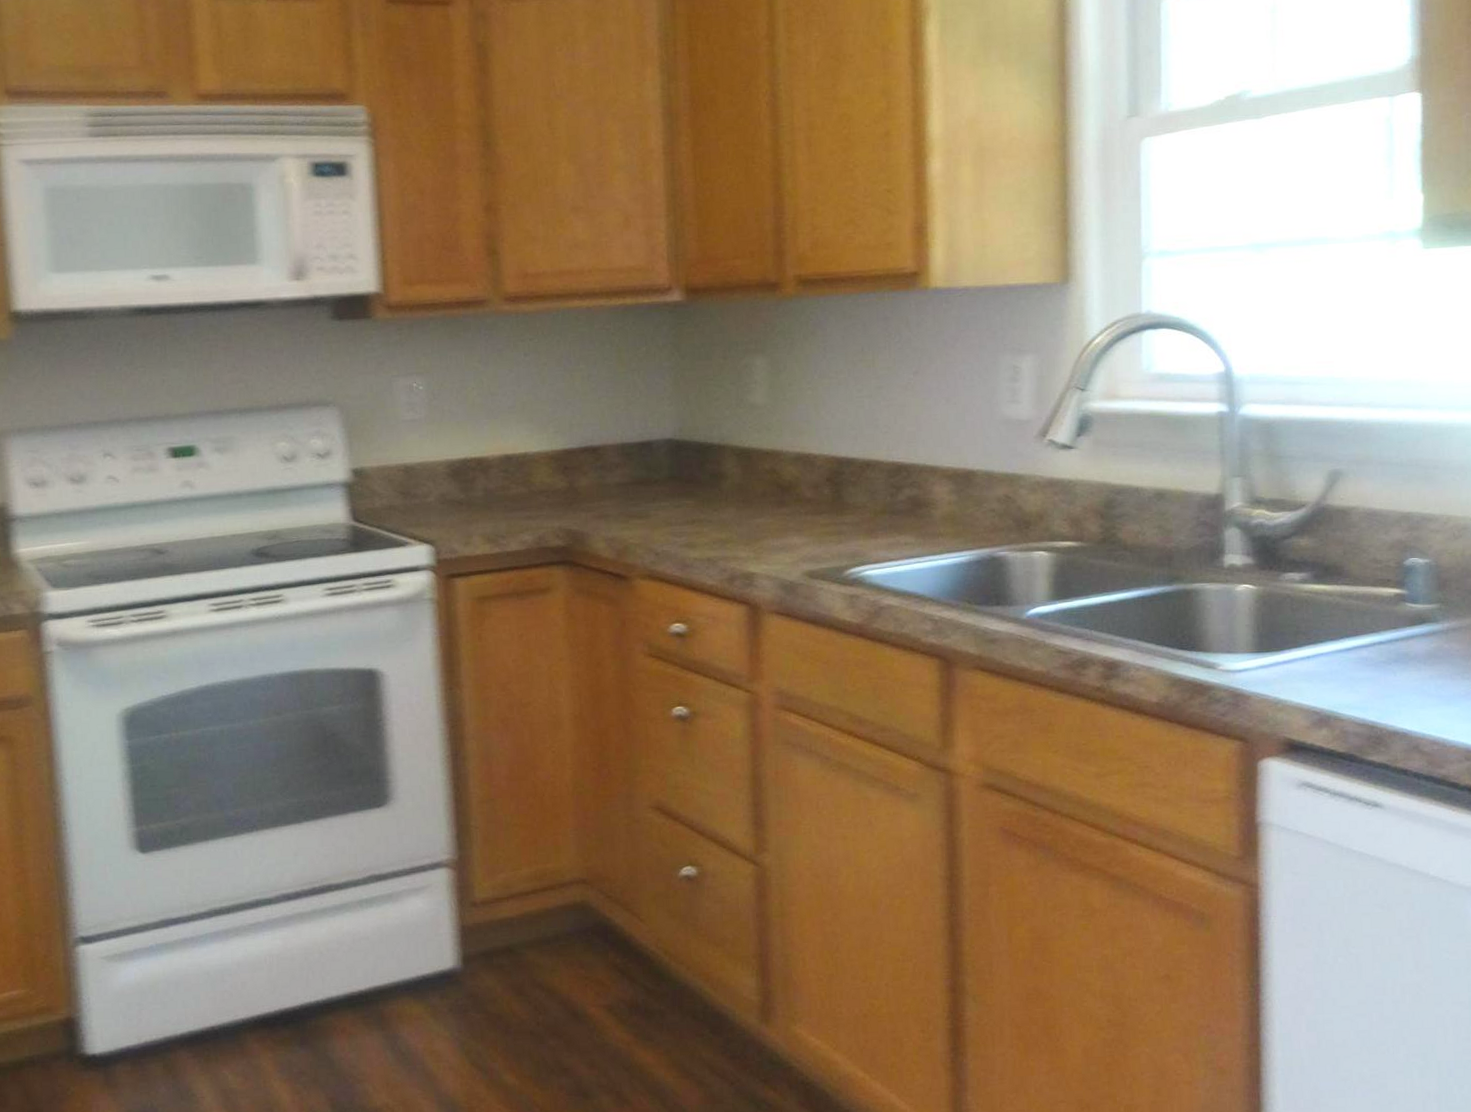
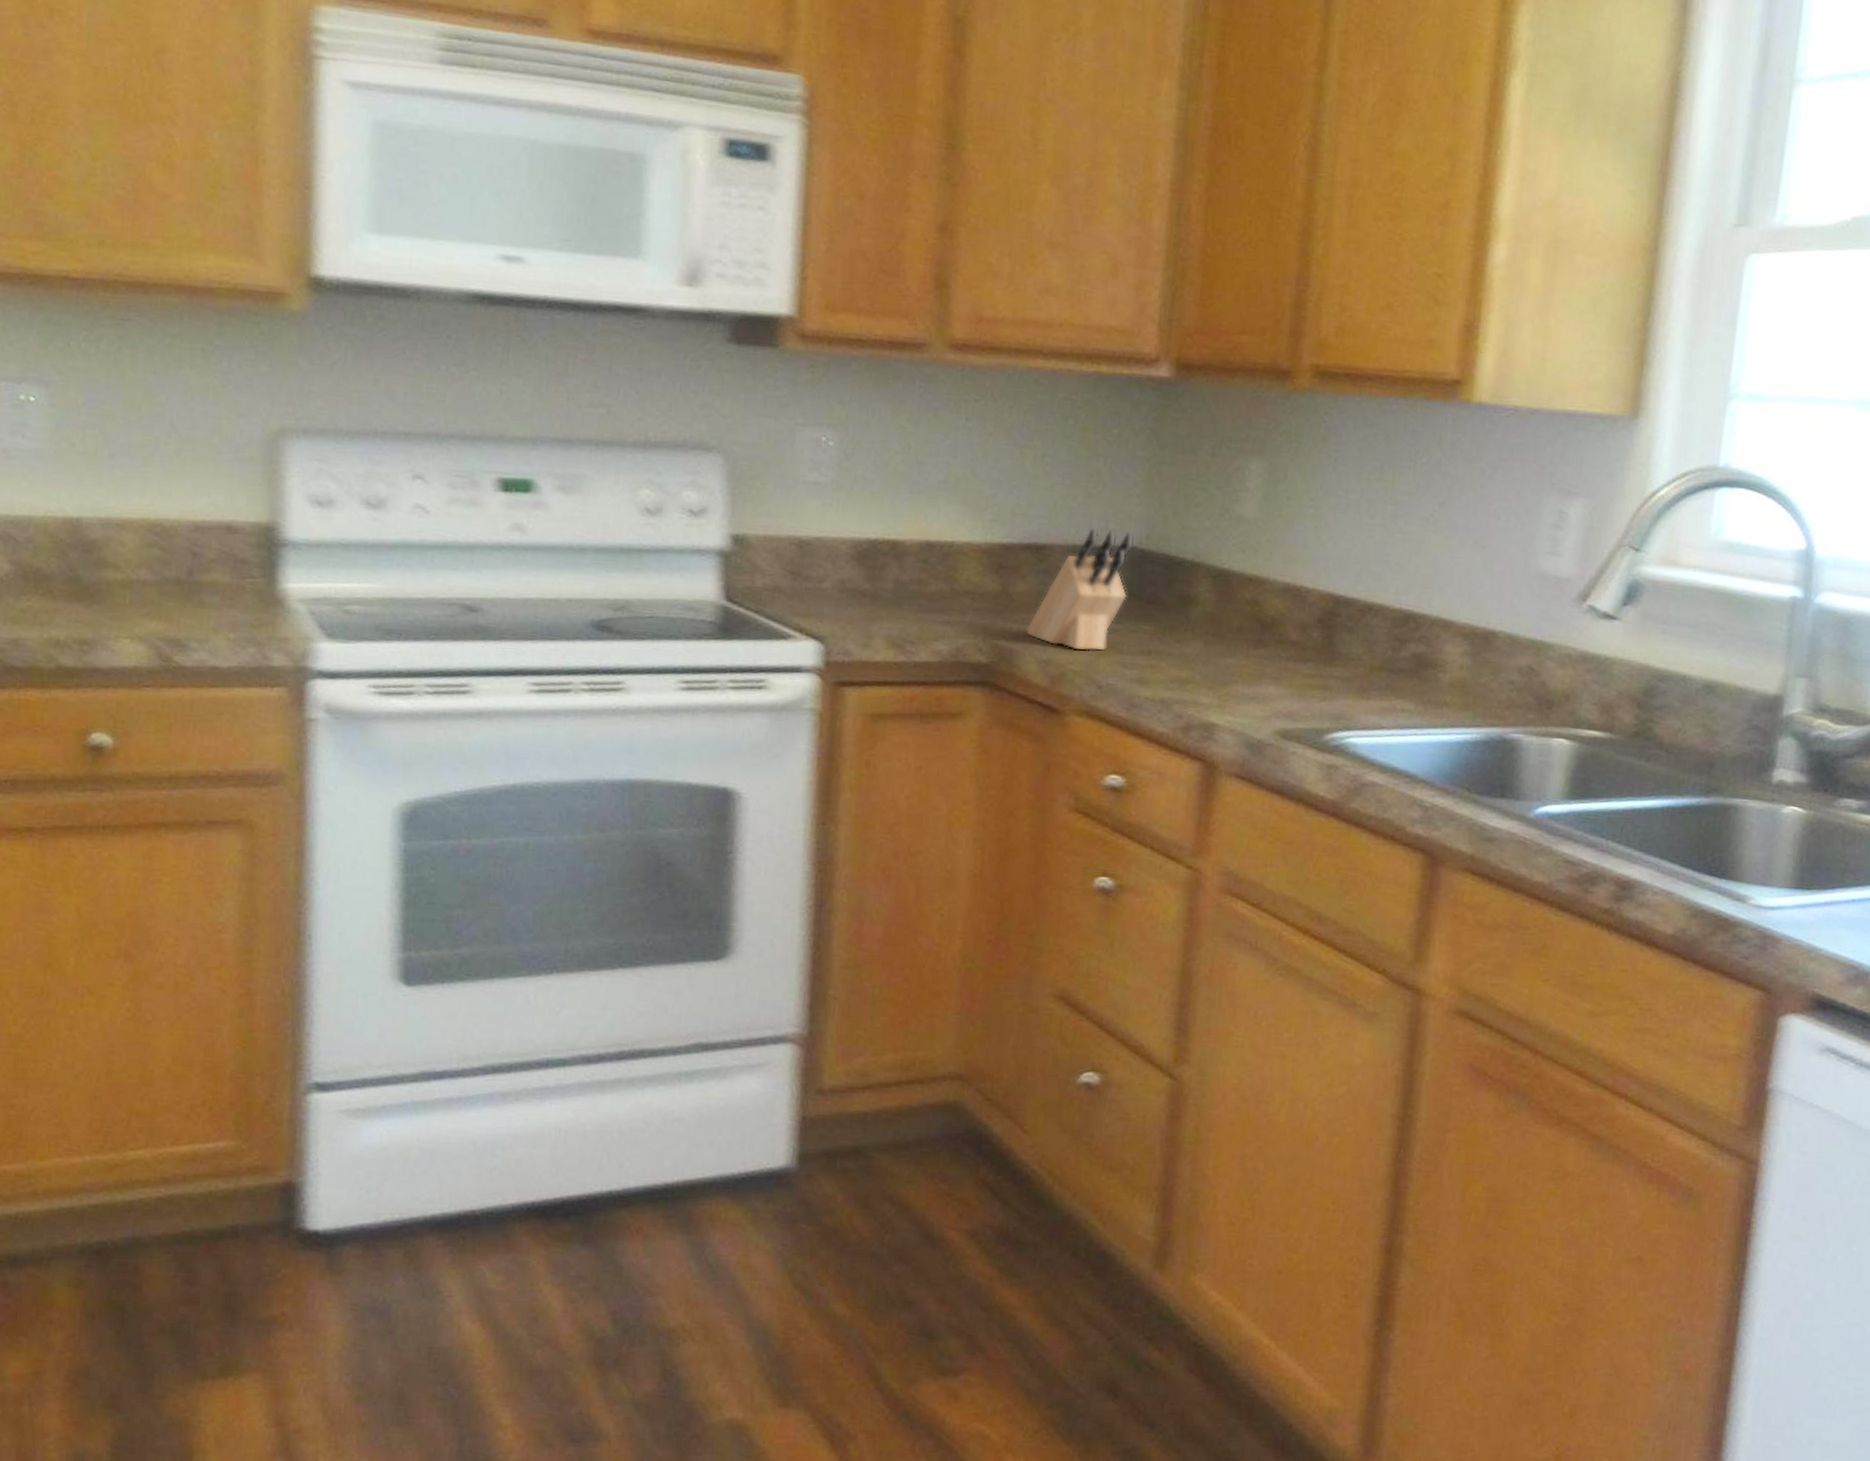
knife block: none [592,427,670,527] -> present [1026,528,1134,651]

